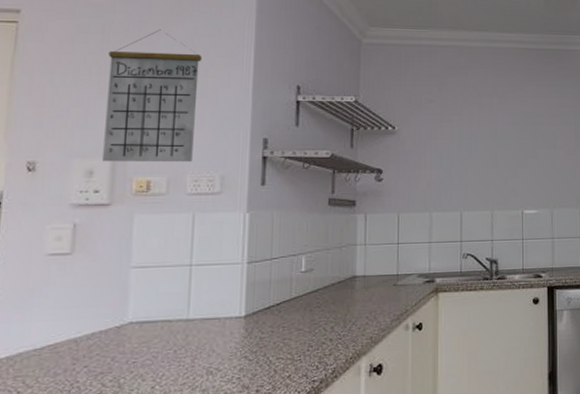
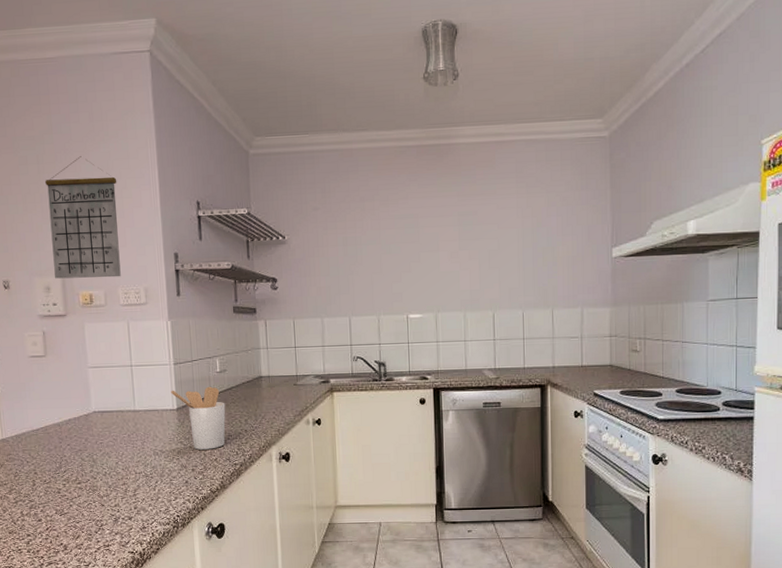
utensil holder: none [239,288,308,365] -> present [171,386,226,450]

